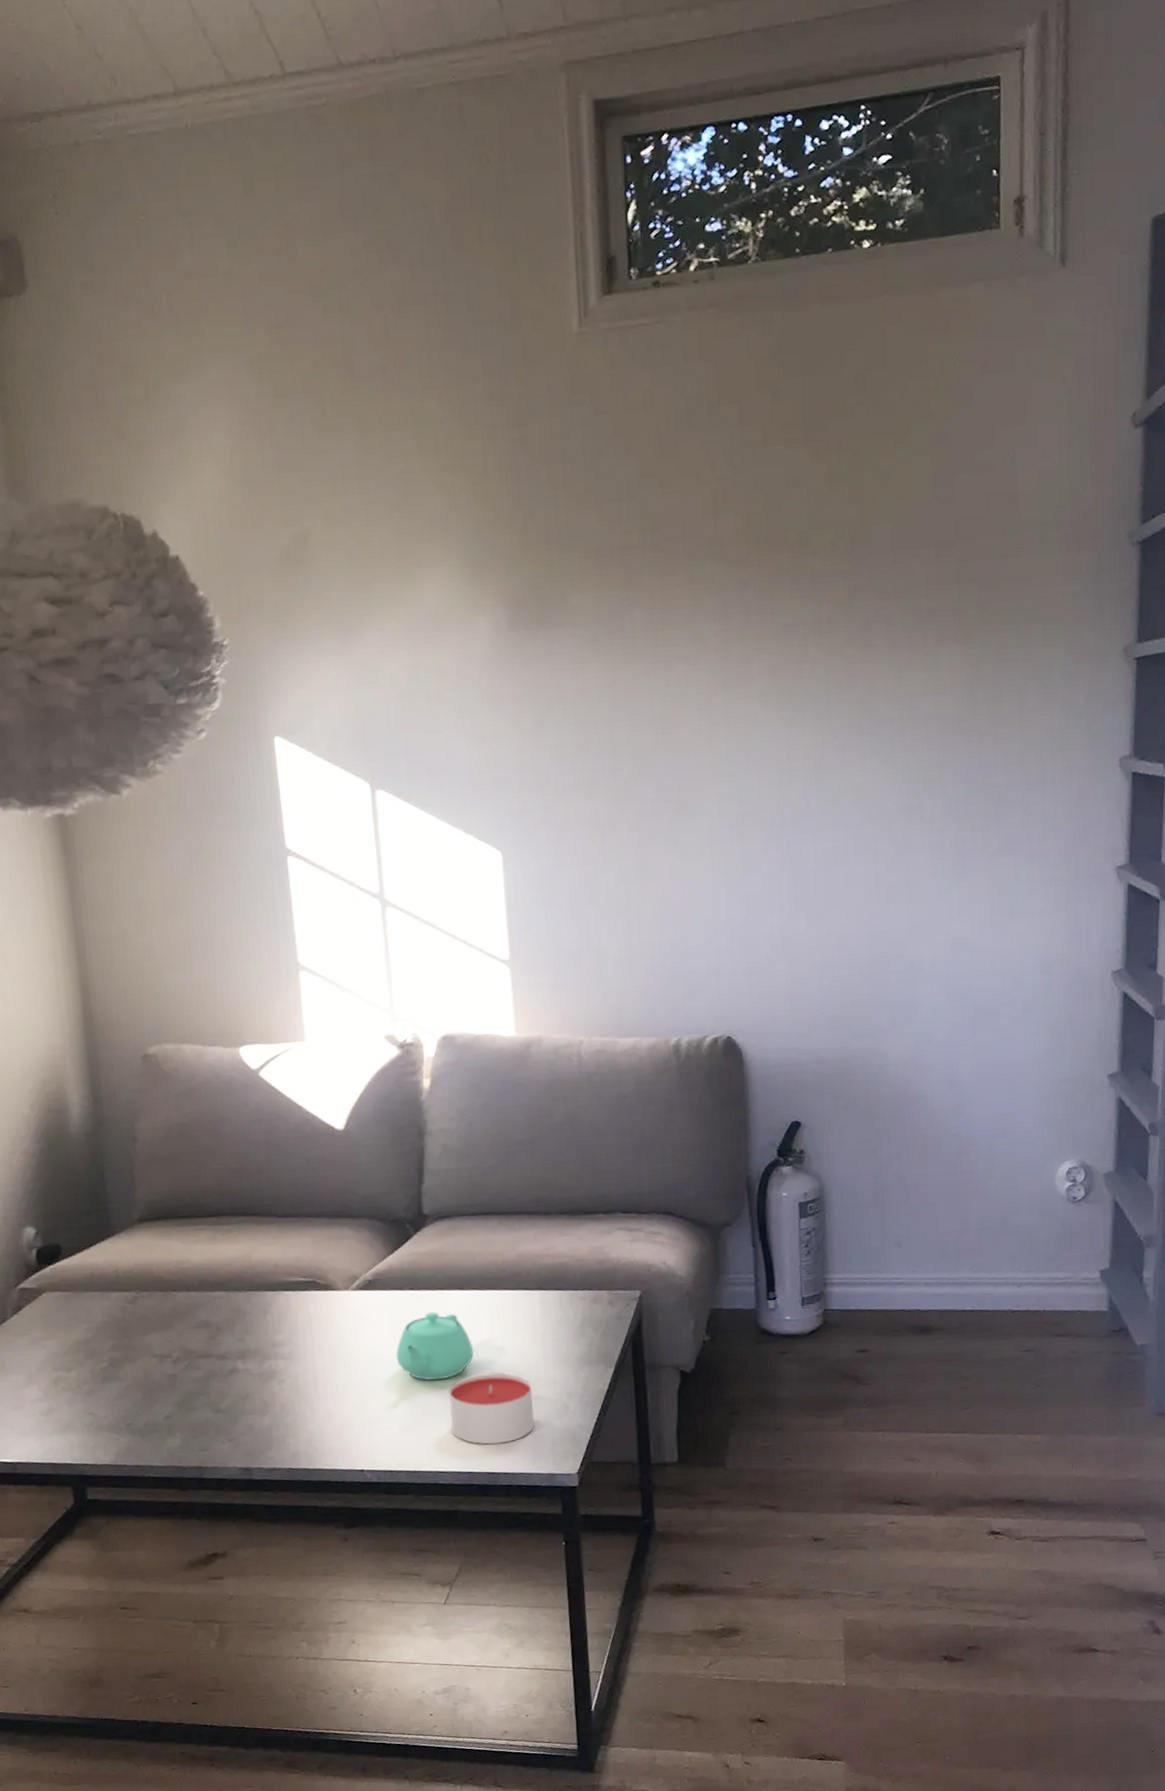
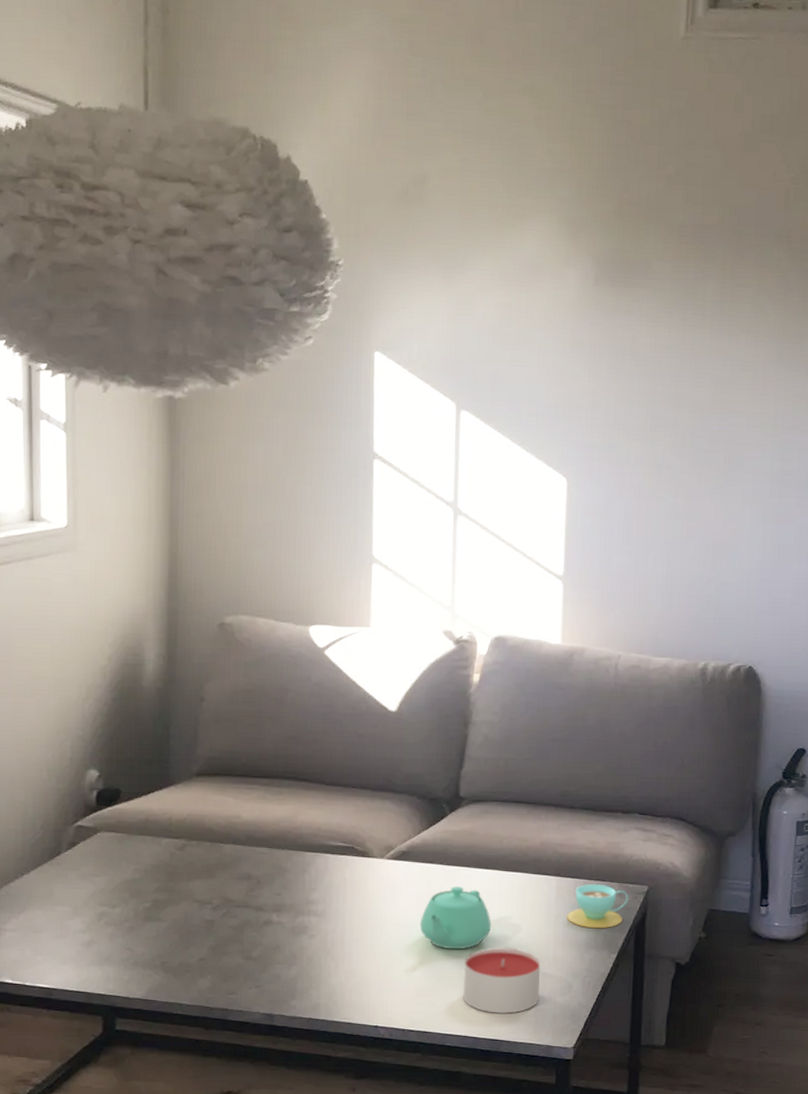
teacup: none [554,1293,621,1343] -> present [567,883,629,929]

